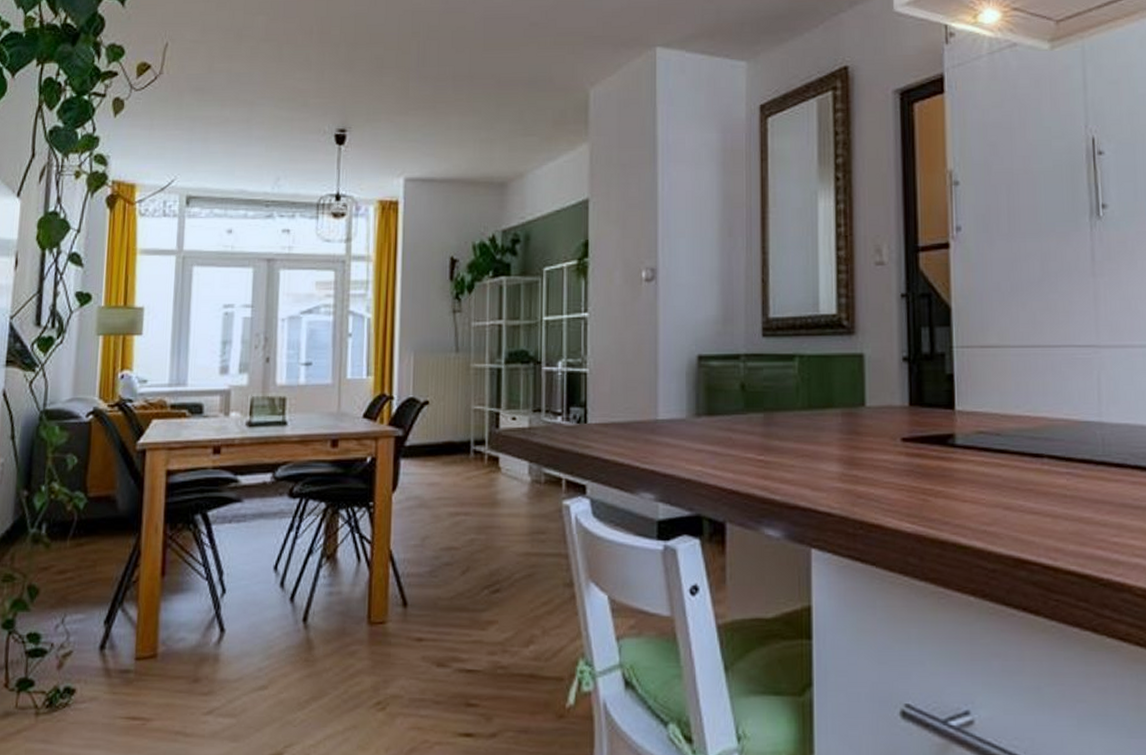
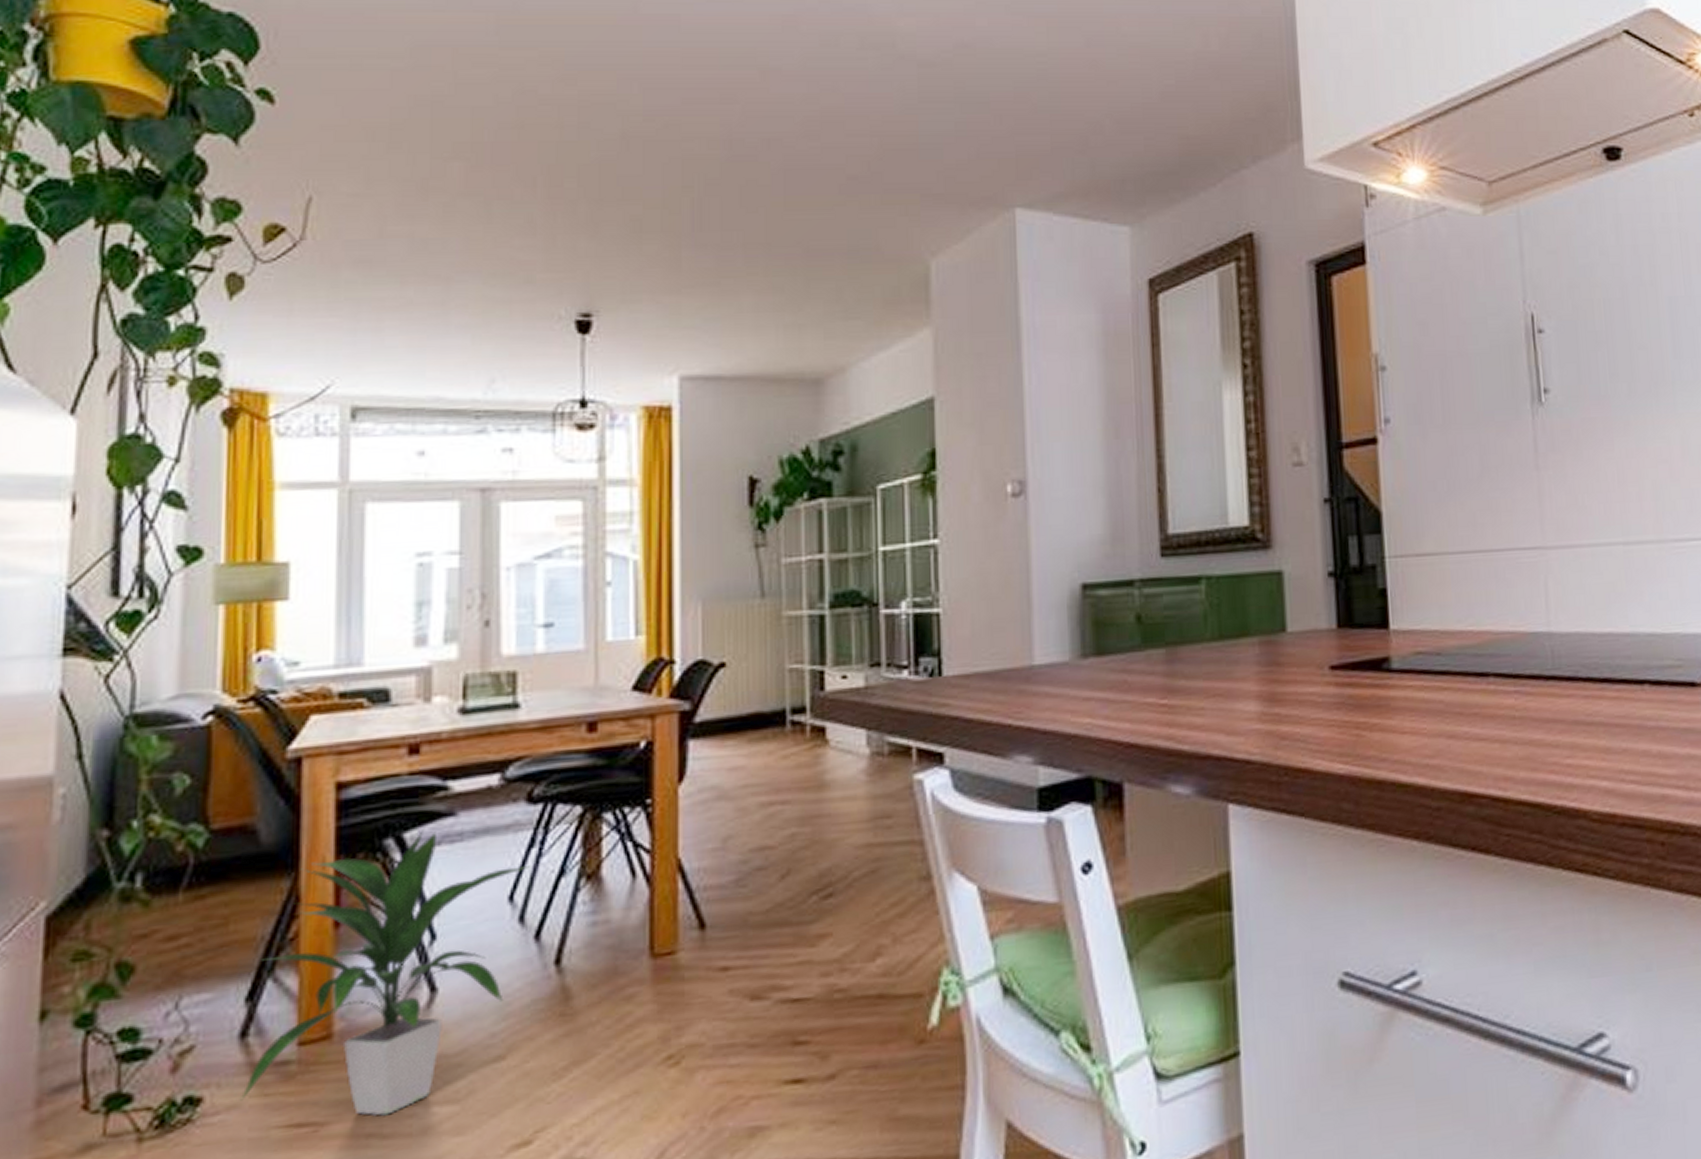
indoor plant: none [98,510,289,719] -> present [239,829,530,1116]

